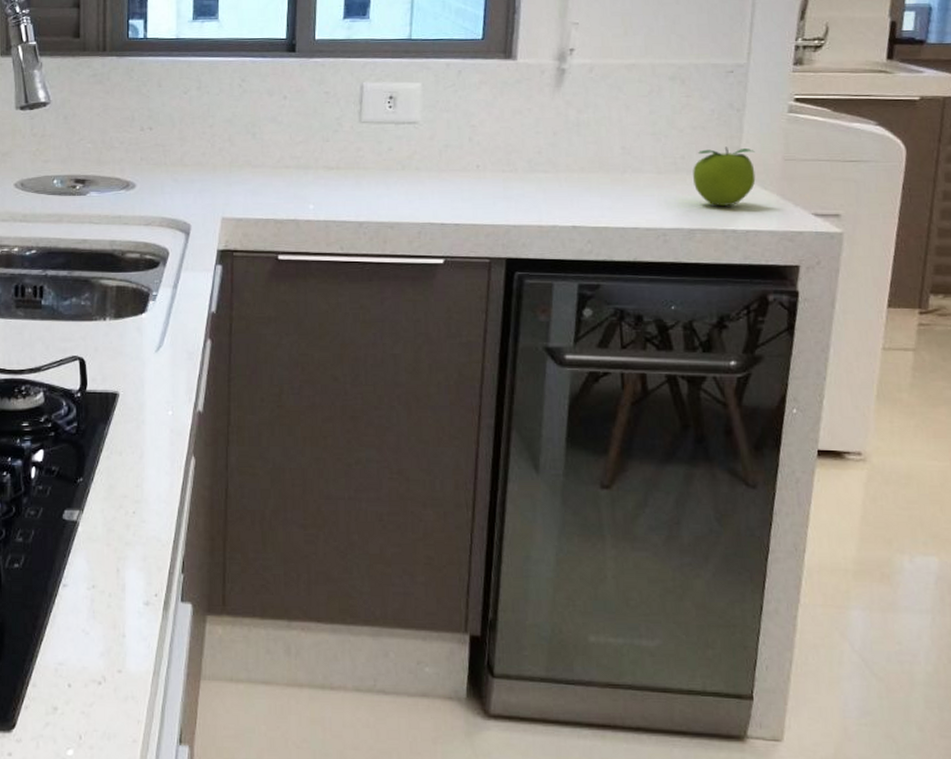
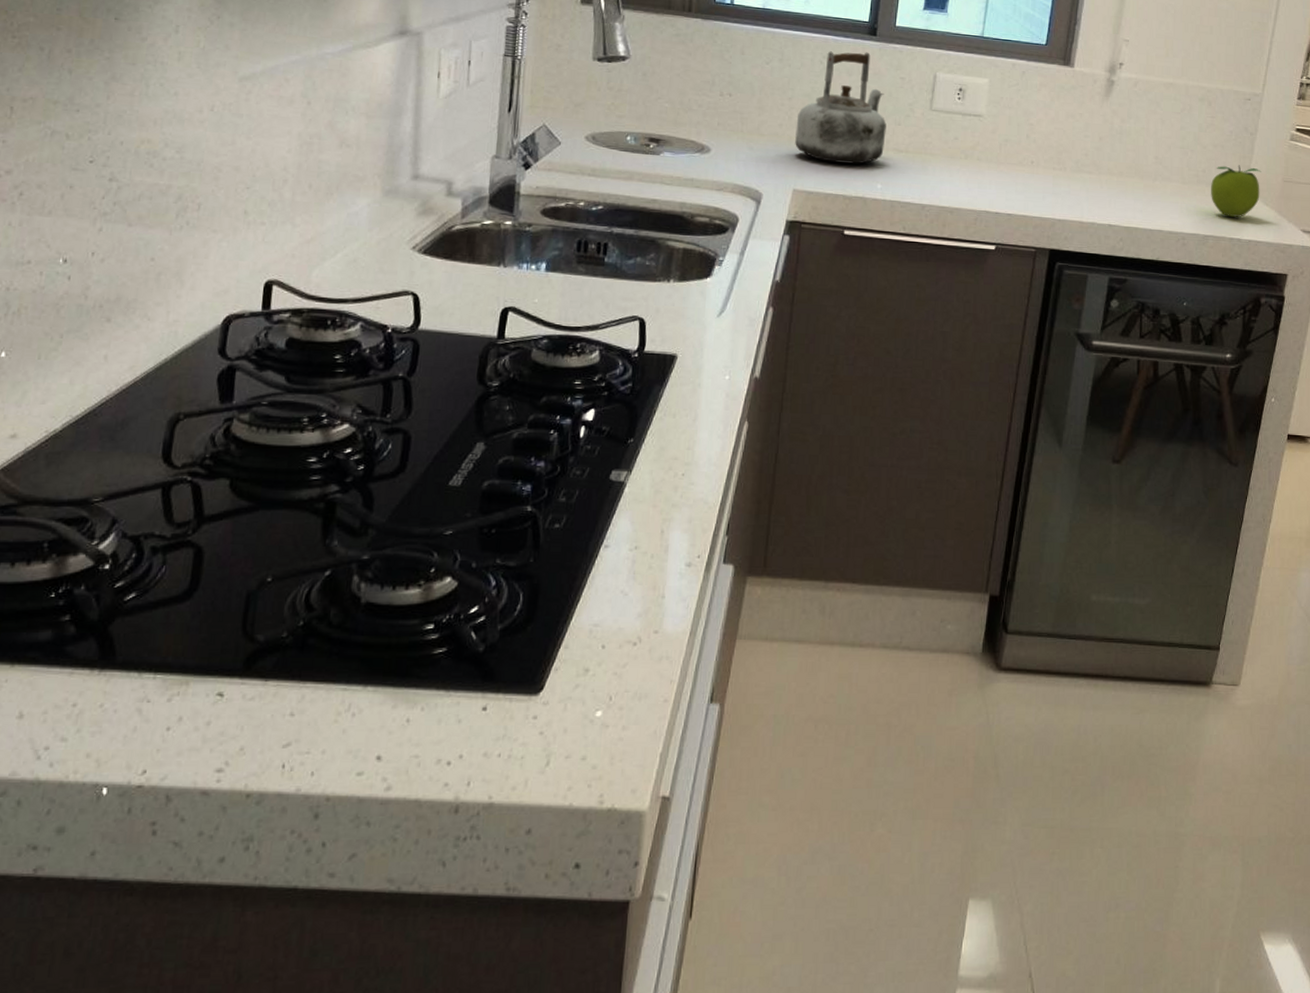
kettle: none [219,70,314,187] -> present [795,51,886,164]

